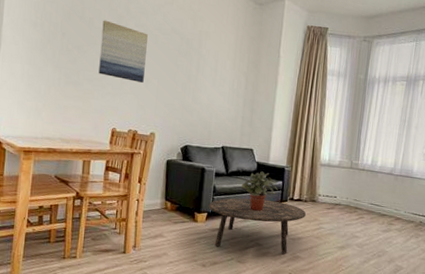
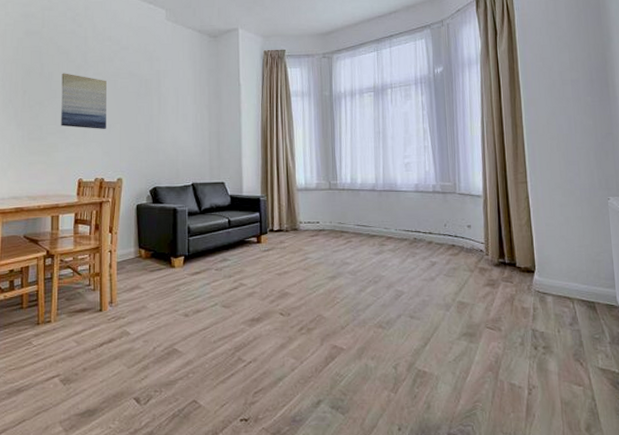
coffee table: present [208,198,306,254] -> none [184,234,289,292]
potted plant: present [241,171,278,211] -> none [216,204,256,248]

